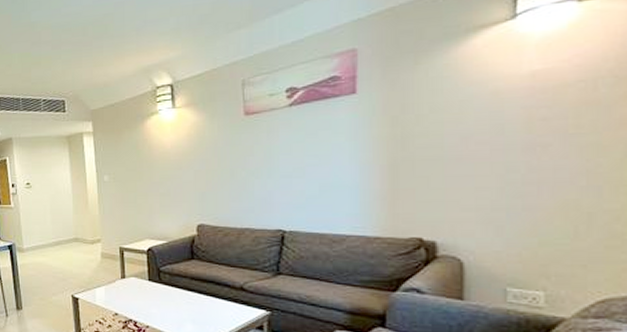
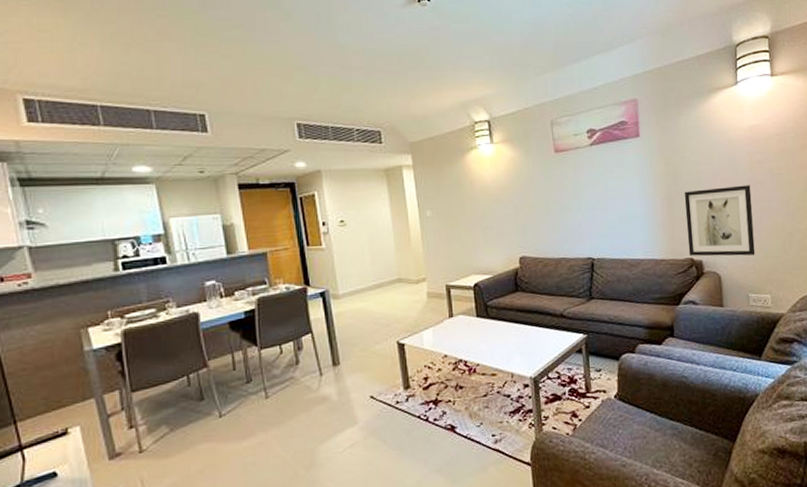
wall art: none [415,149,525,239] -> present [684,185,756,256]

